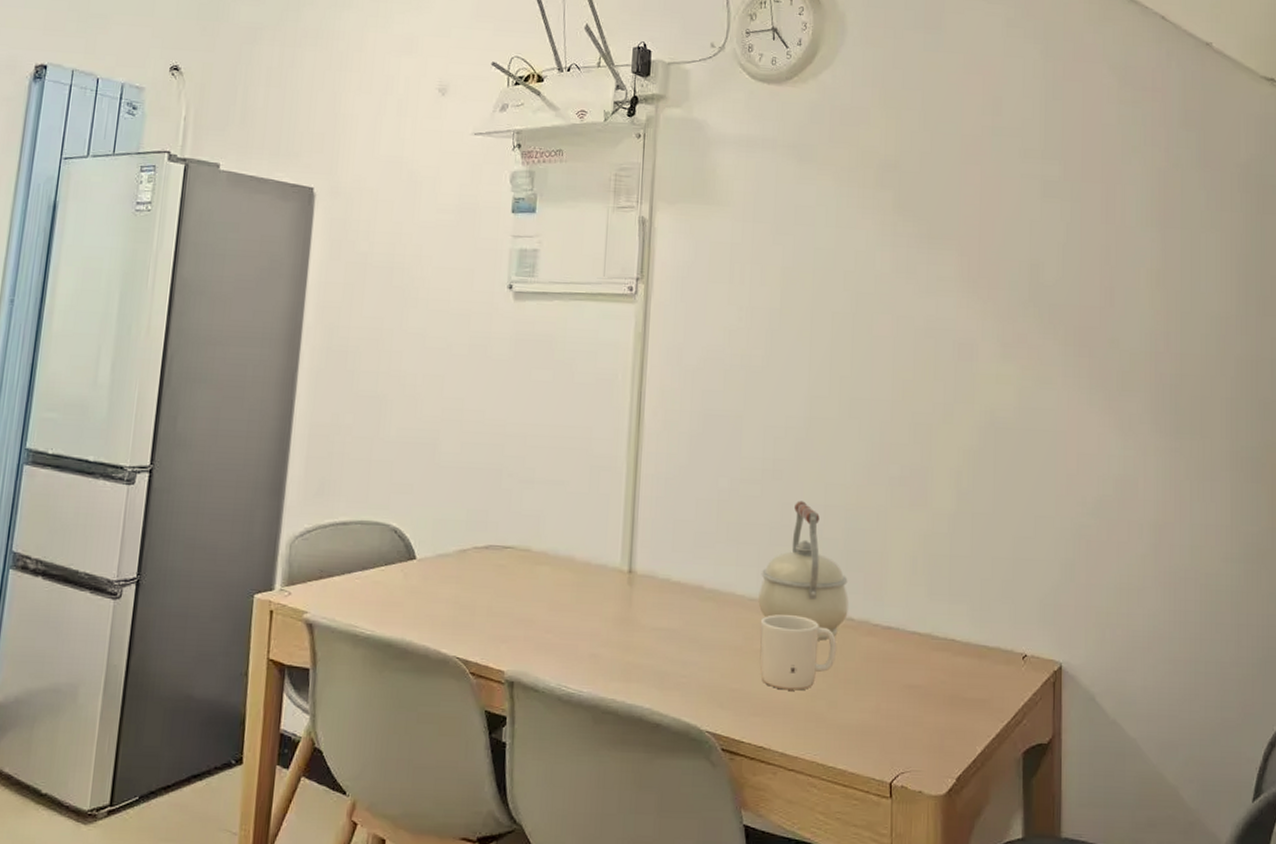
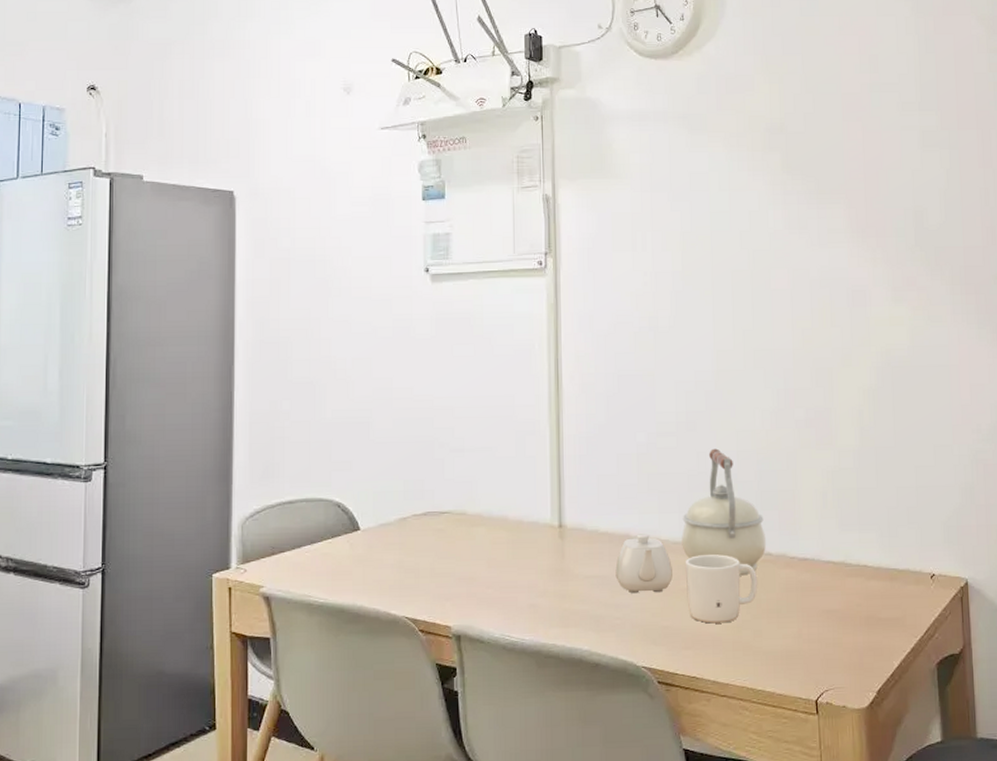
teapot: none [685,586,746,652] -> present [615,534,672,594]

